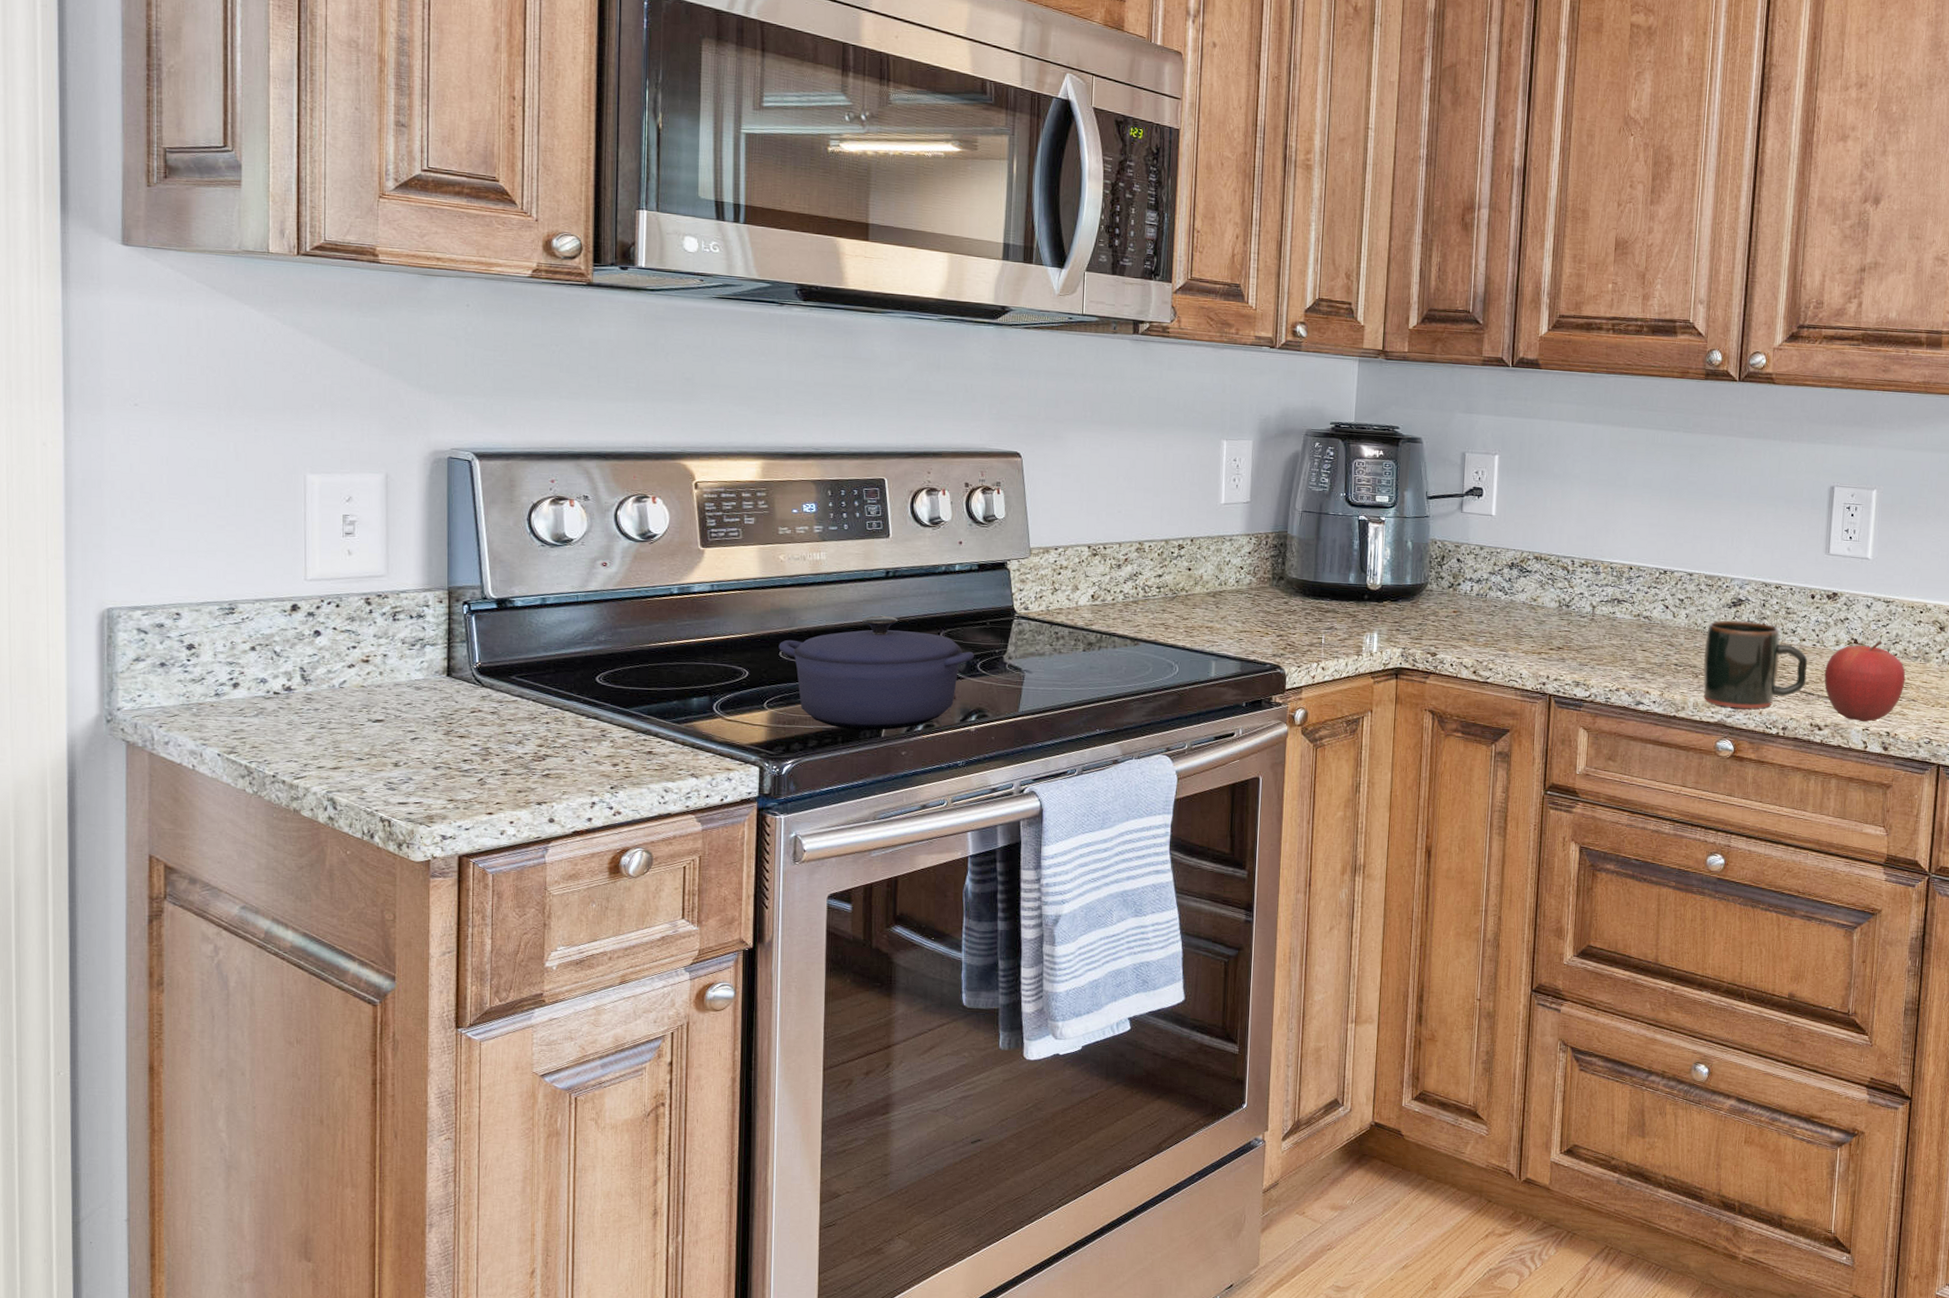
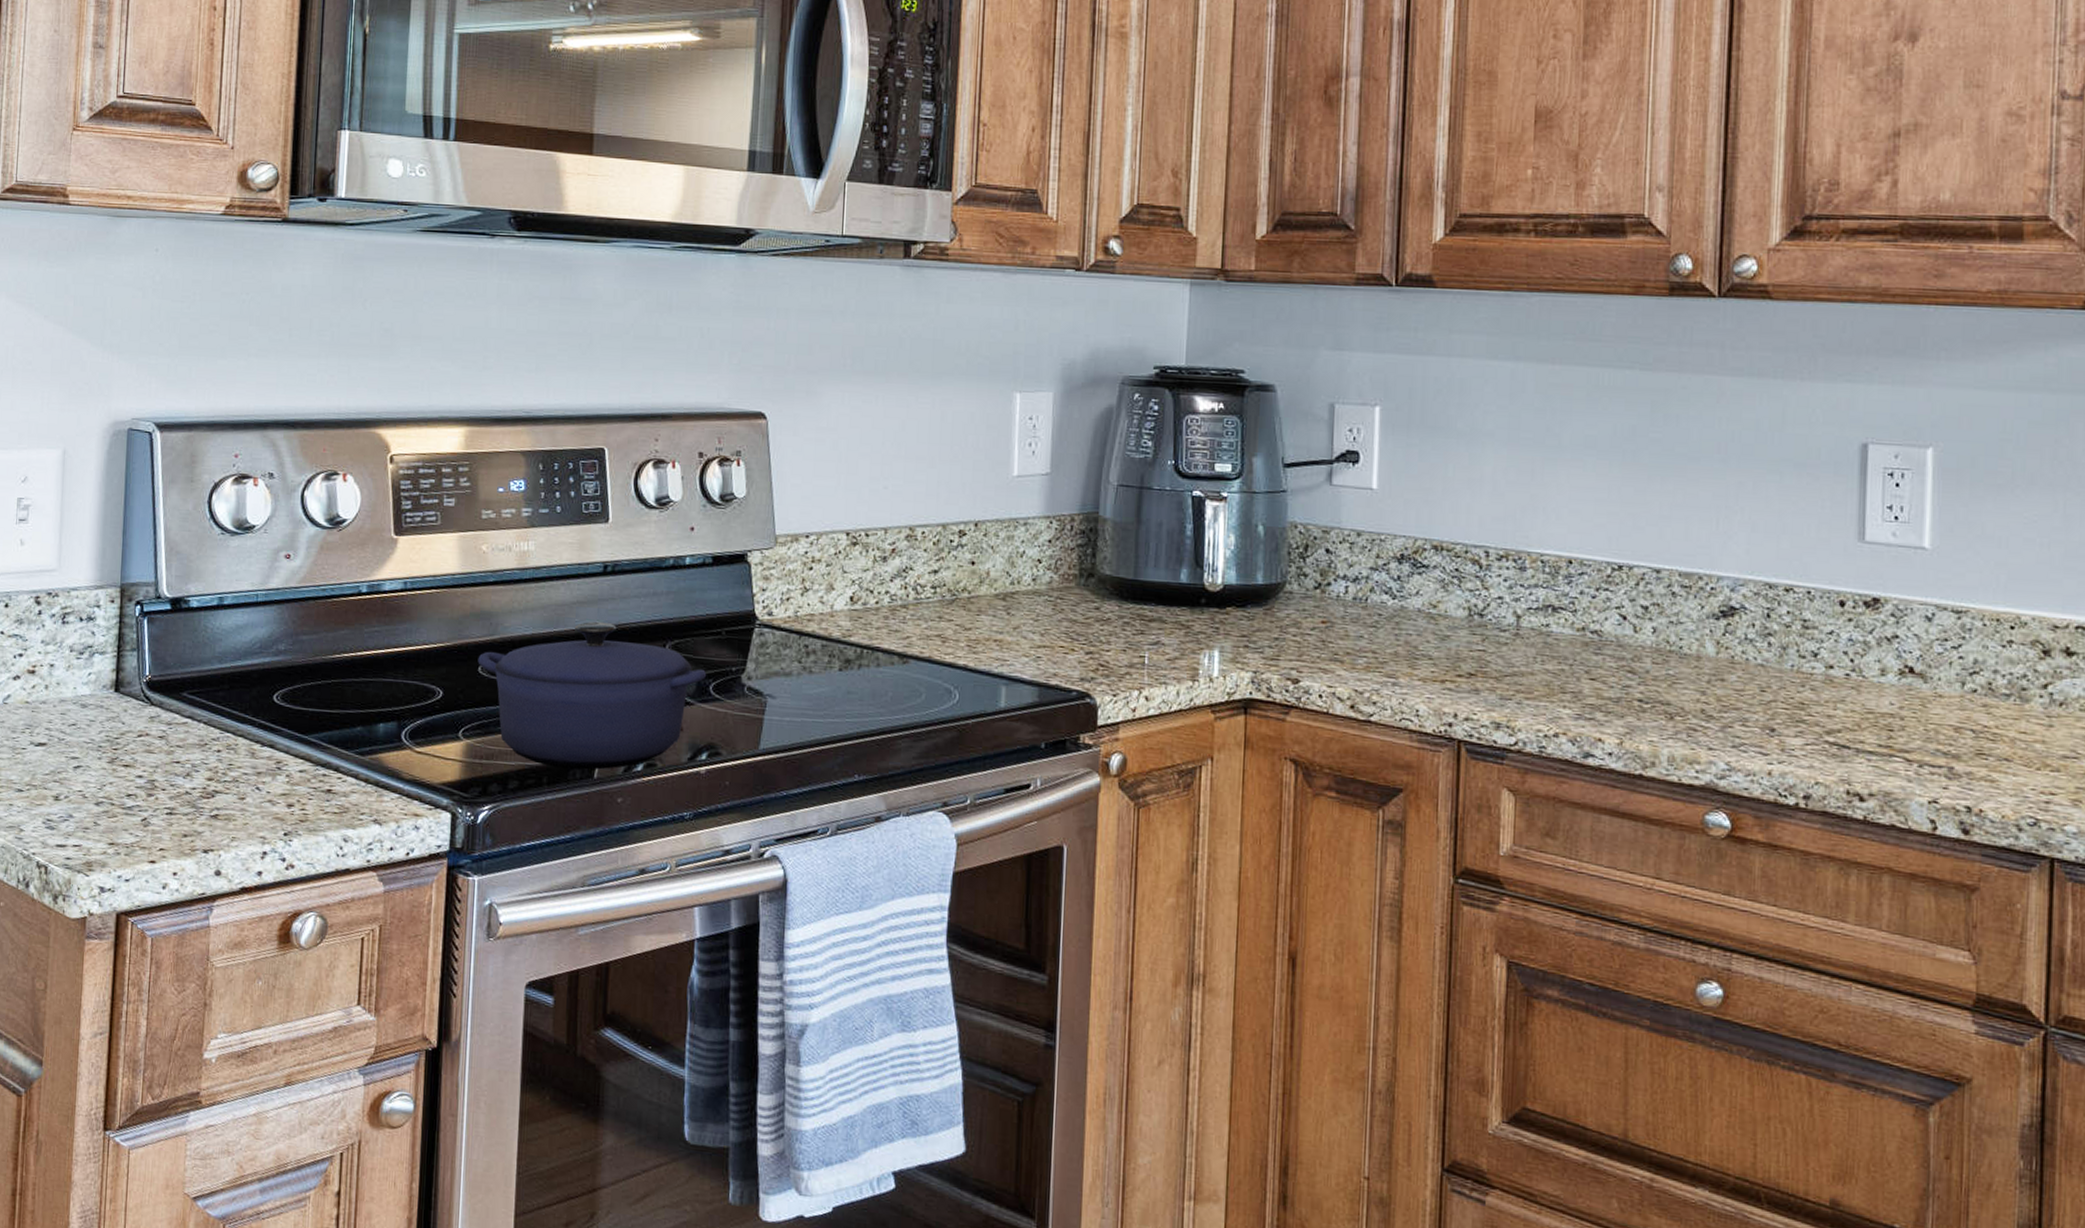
mug: present [1703,620,1808,709] -> none [1681,637,1839,768]
fruit: present [1824,639,1906,722] -> none [1865,667,1992,790]

